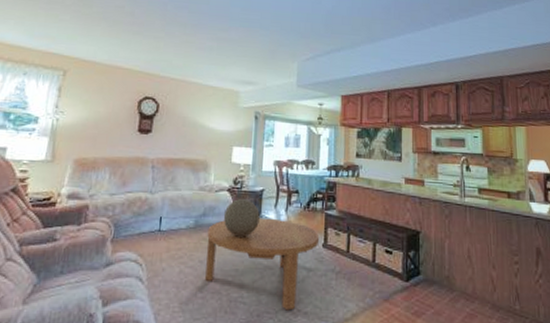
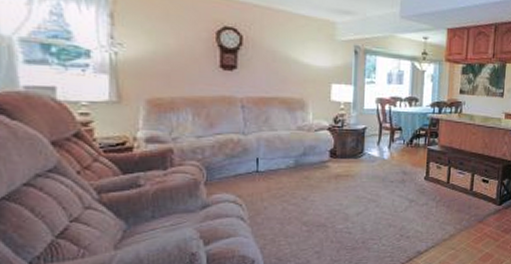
coffee table: present [205,217,320,311] -> none [309,155,422,236]
decorative sphere: present [223,199,260,237] -> none [324,138,363,174]

